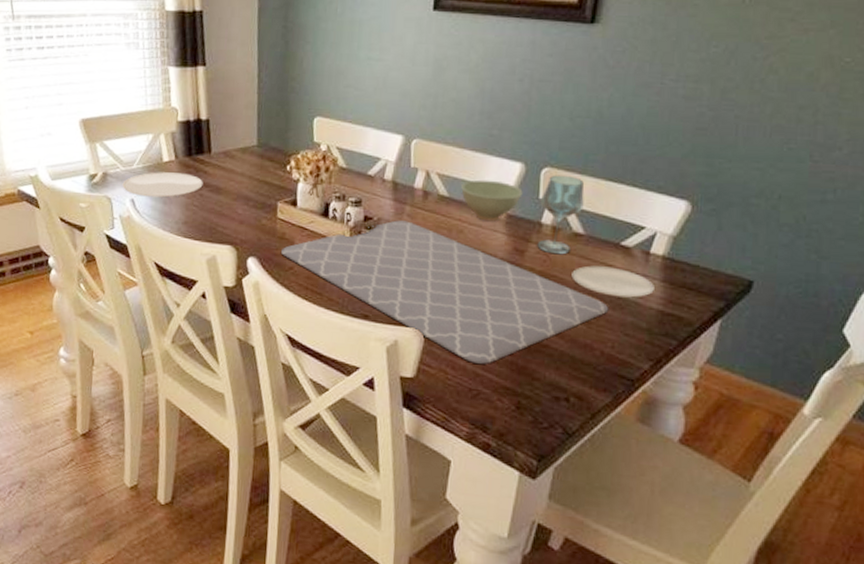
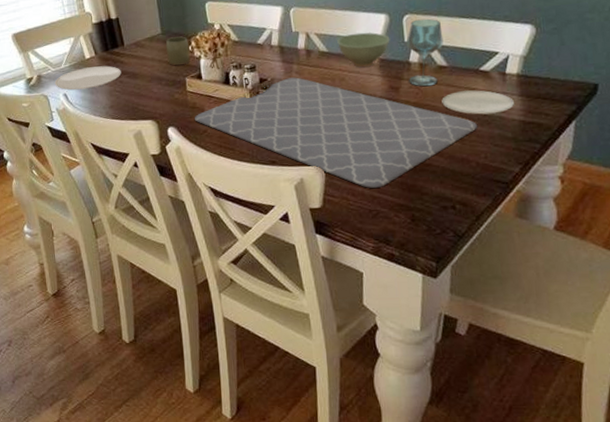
mug: none [259,152,288,187] -> present [165,36,191,66]

